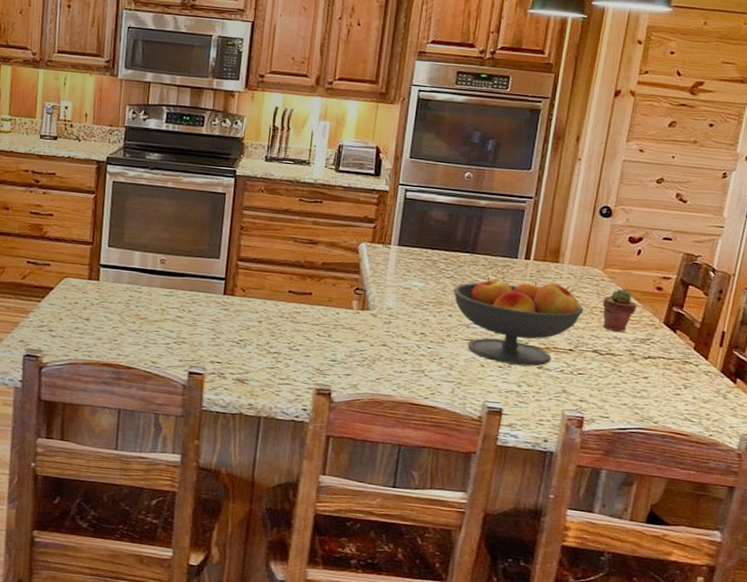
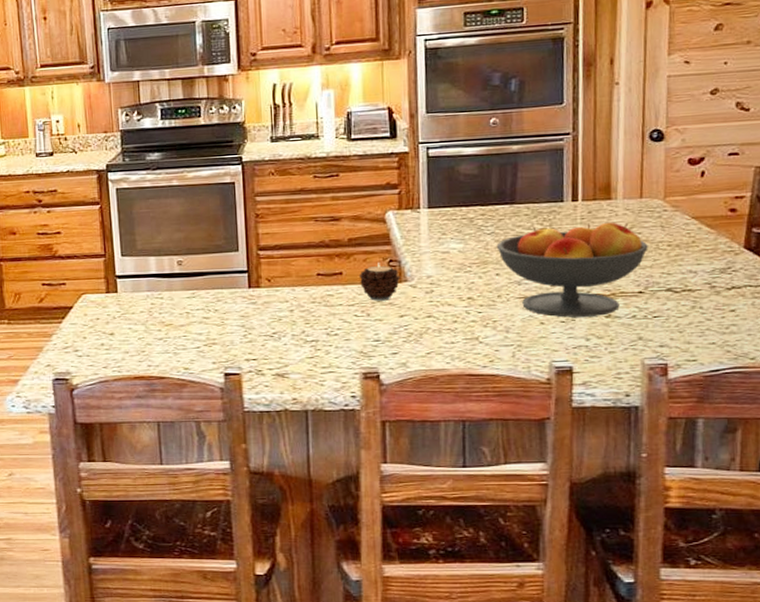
candle: none [326,289,364,325] -> present [359,262,401,301]
potted succulent: present [602,289,637,332] -> none [669,217,710,265]

